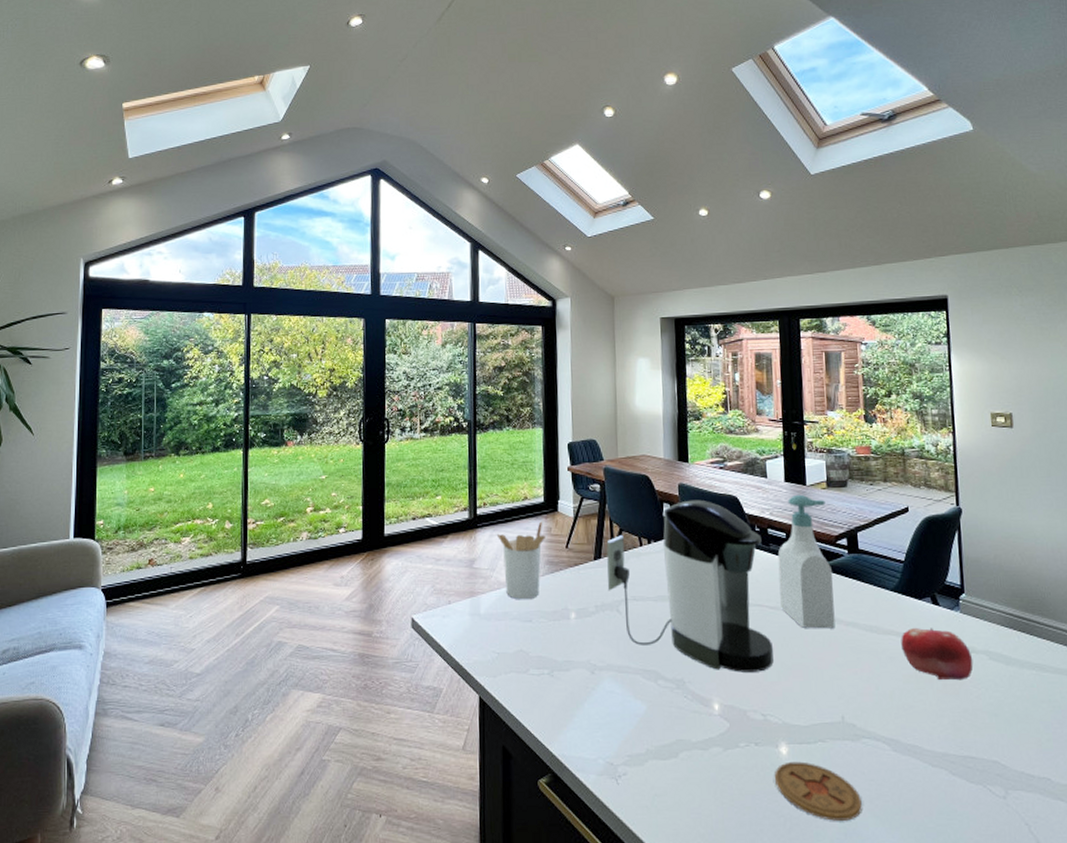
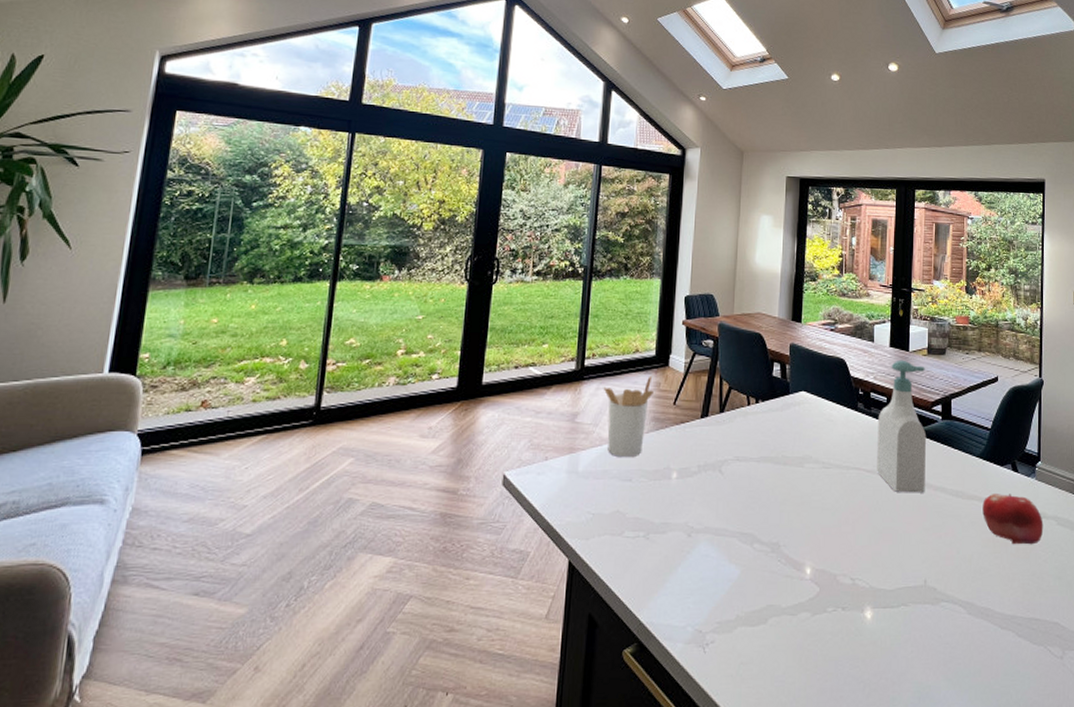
coffee maker: present [606,499,774,672] -> none [711,360,866,536]
coaster: present [774,761,862,821] -> none [857,626,936,685]

